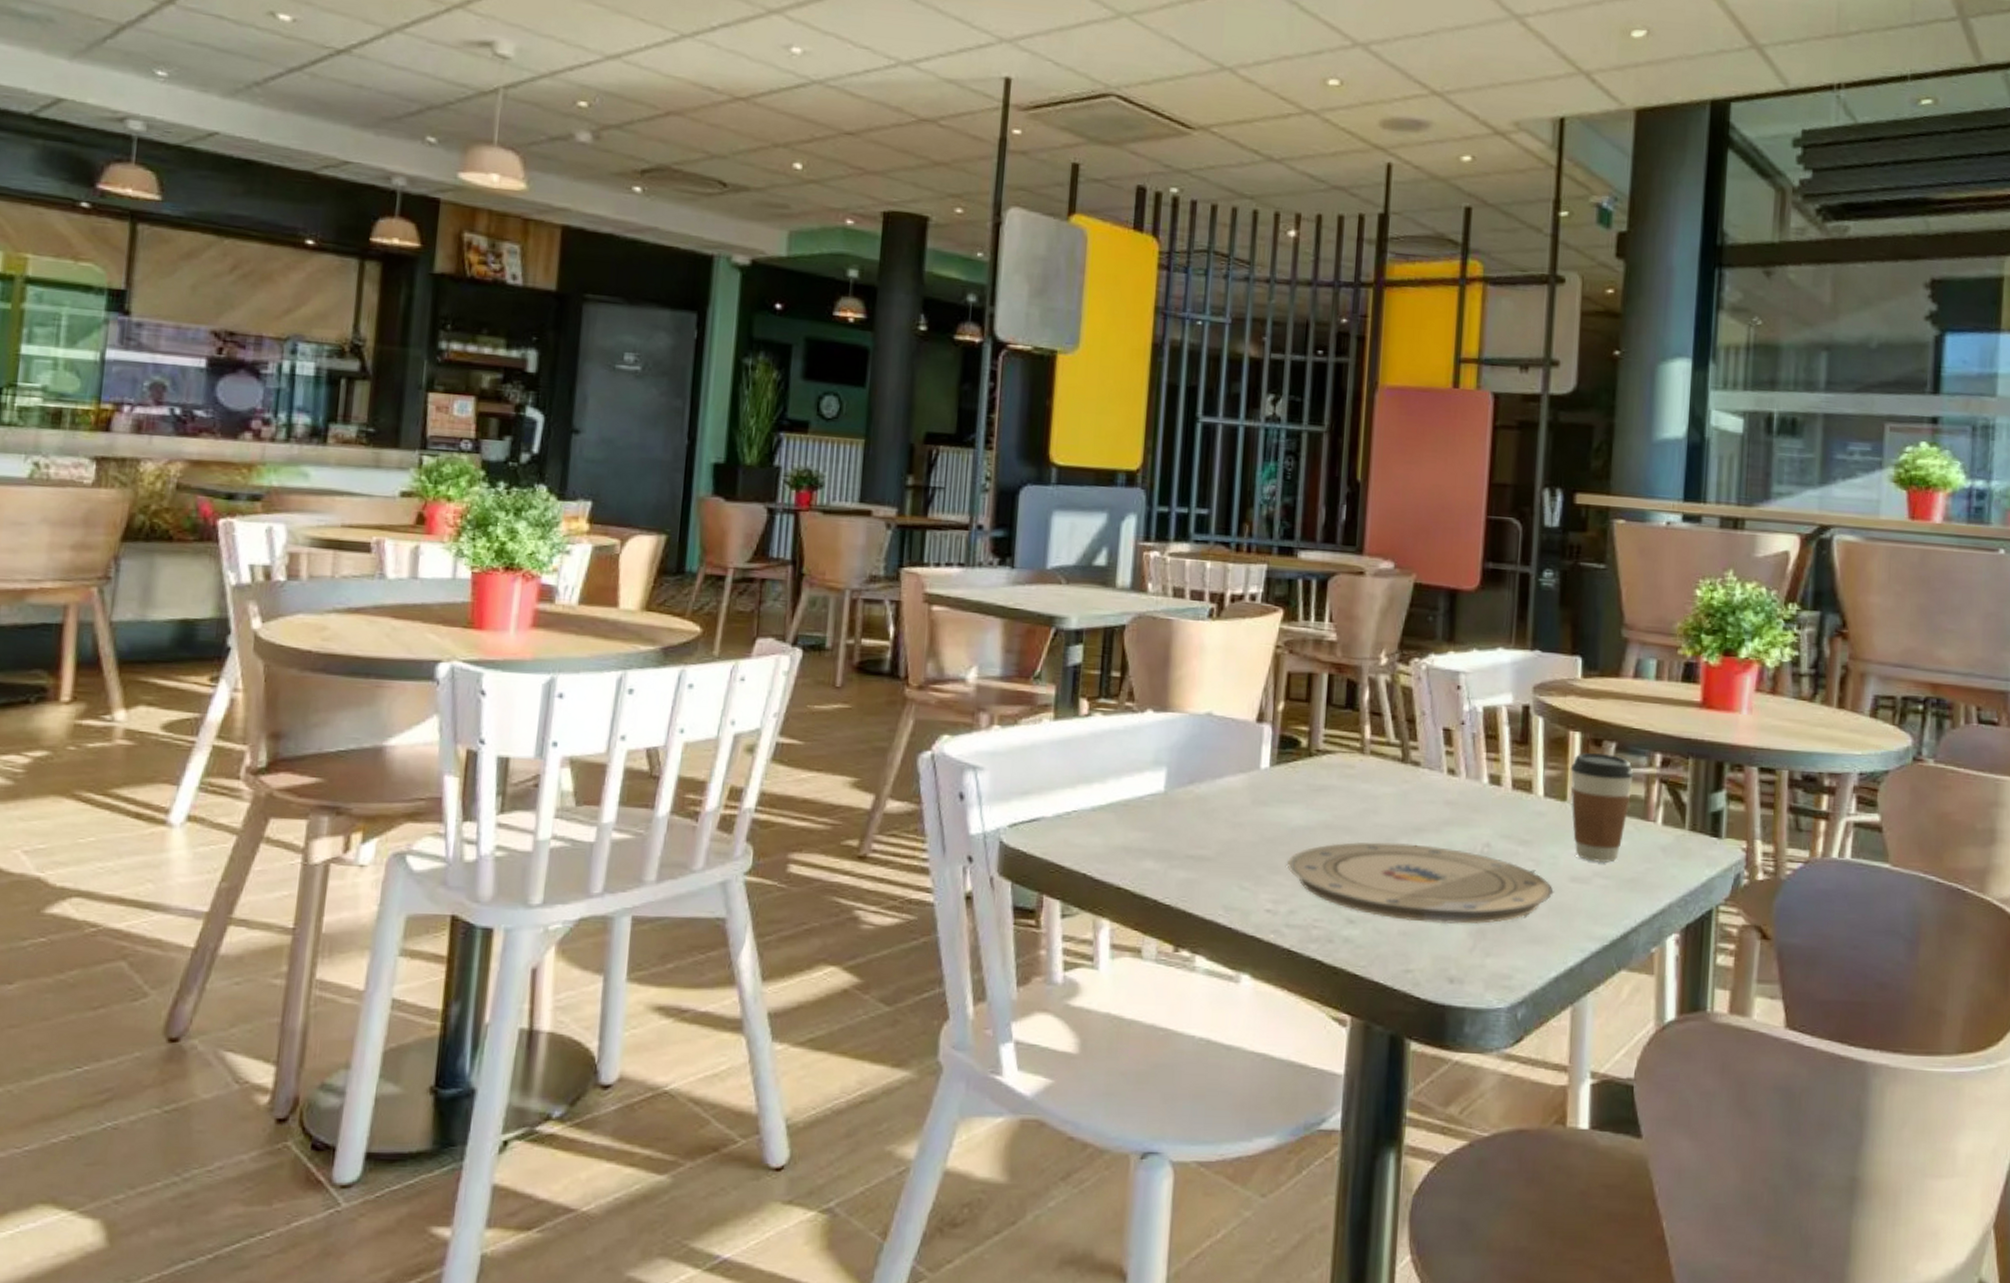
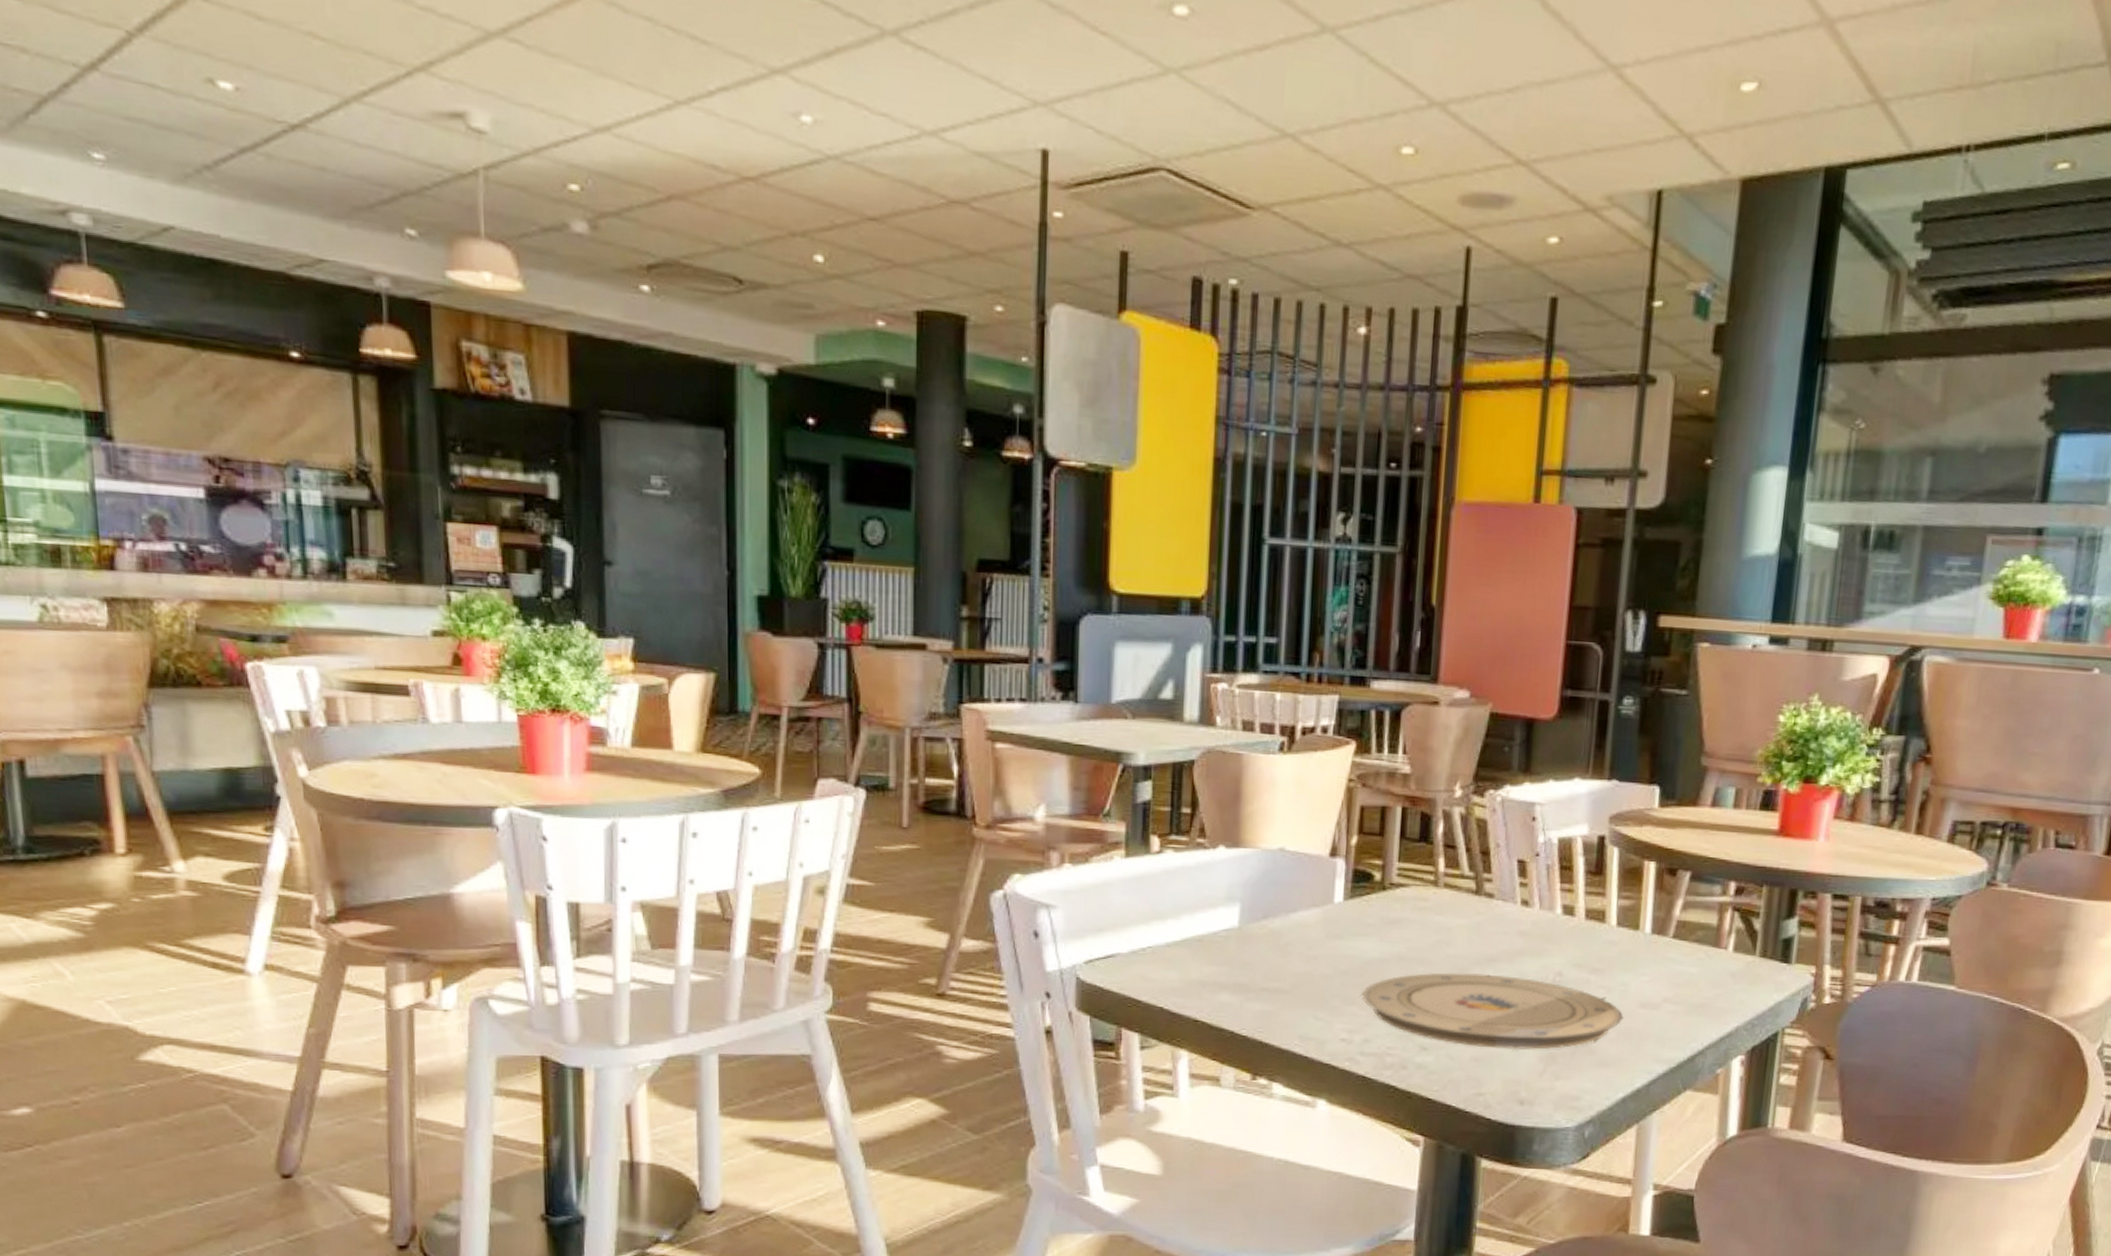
coffee cup: present [1570,752,1634,863] -> none [1643,881,1707,989]

